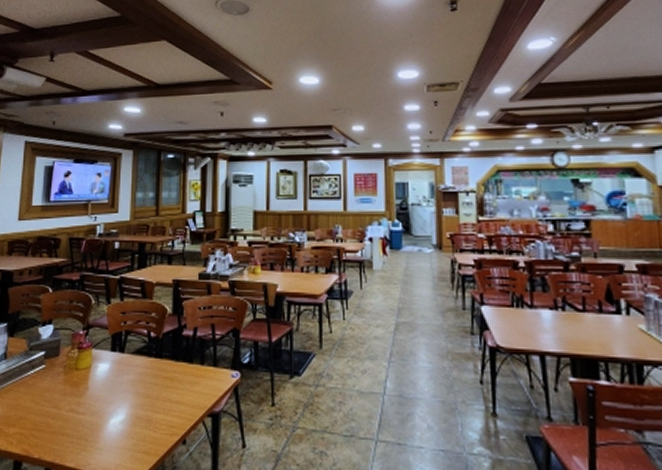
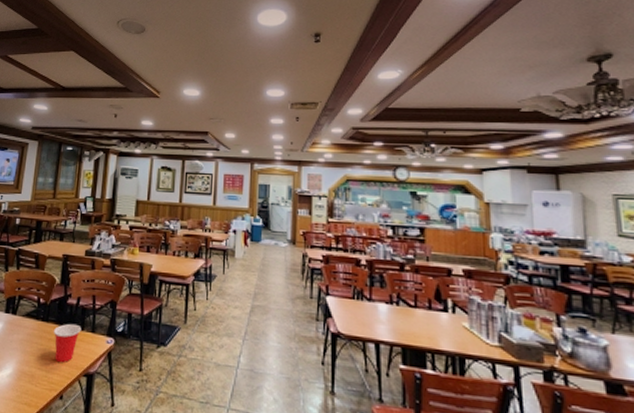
cup: none [168,358,201,404] -> present [53,323,82,363]

